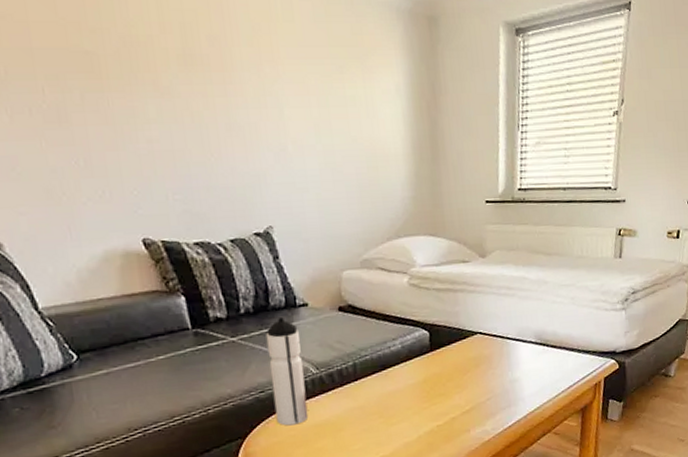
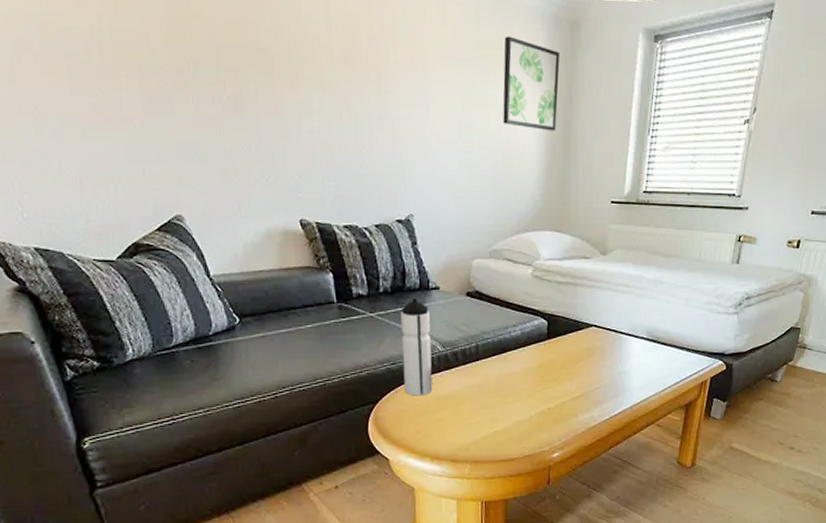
wall art: none [359,32,422,131] -> present [503,36,561,131]

